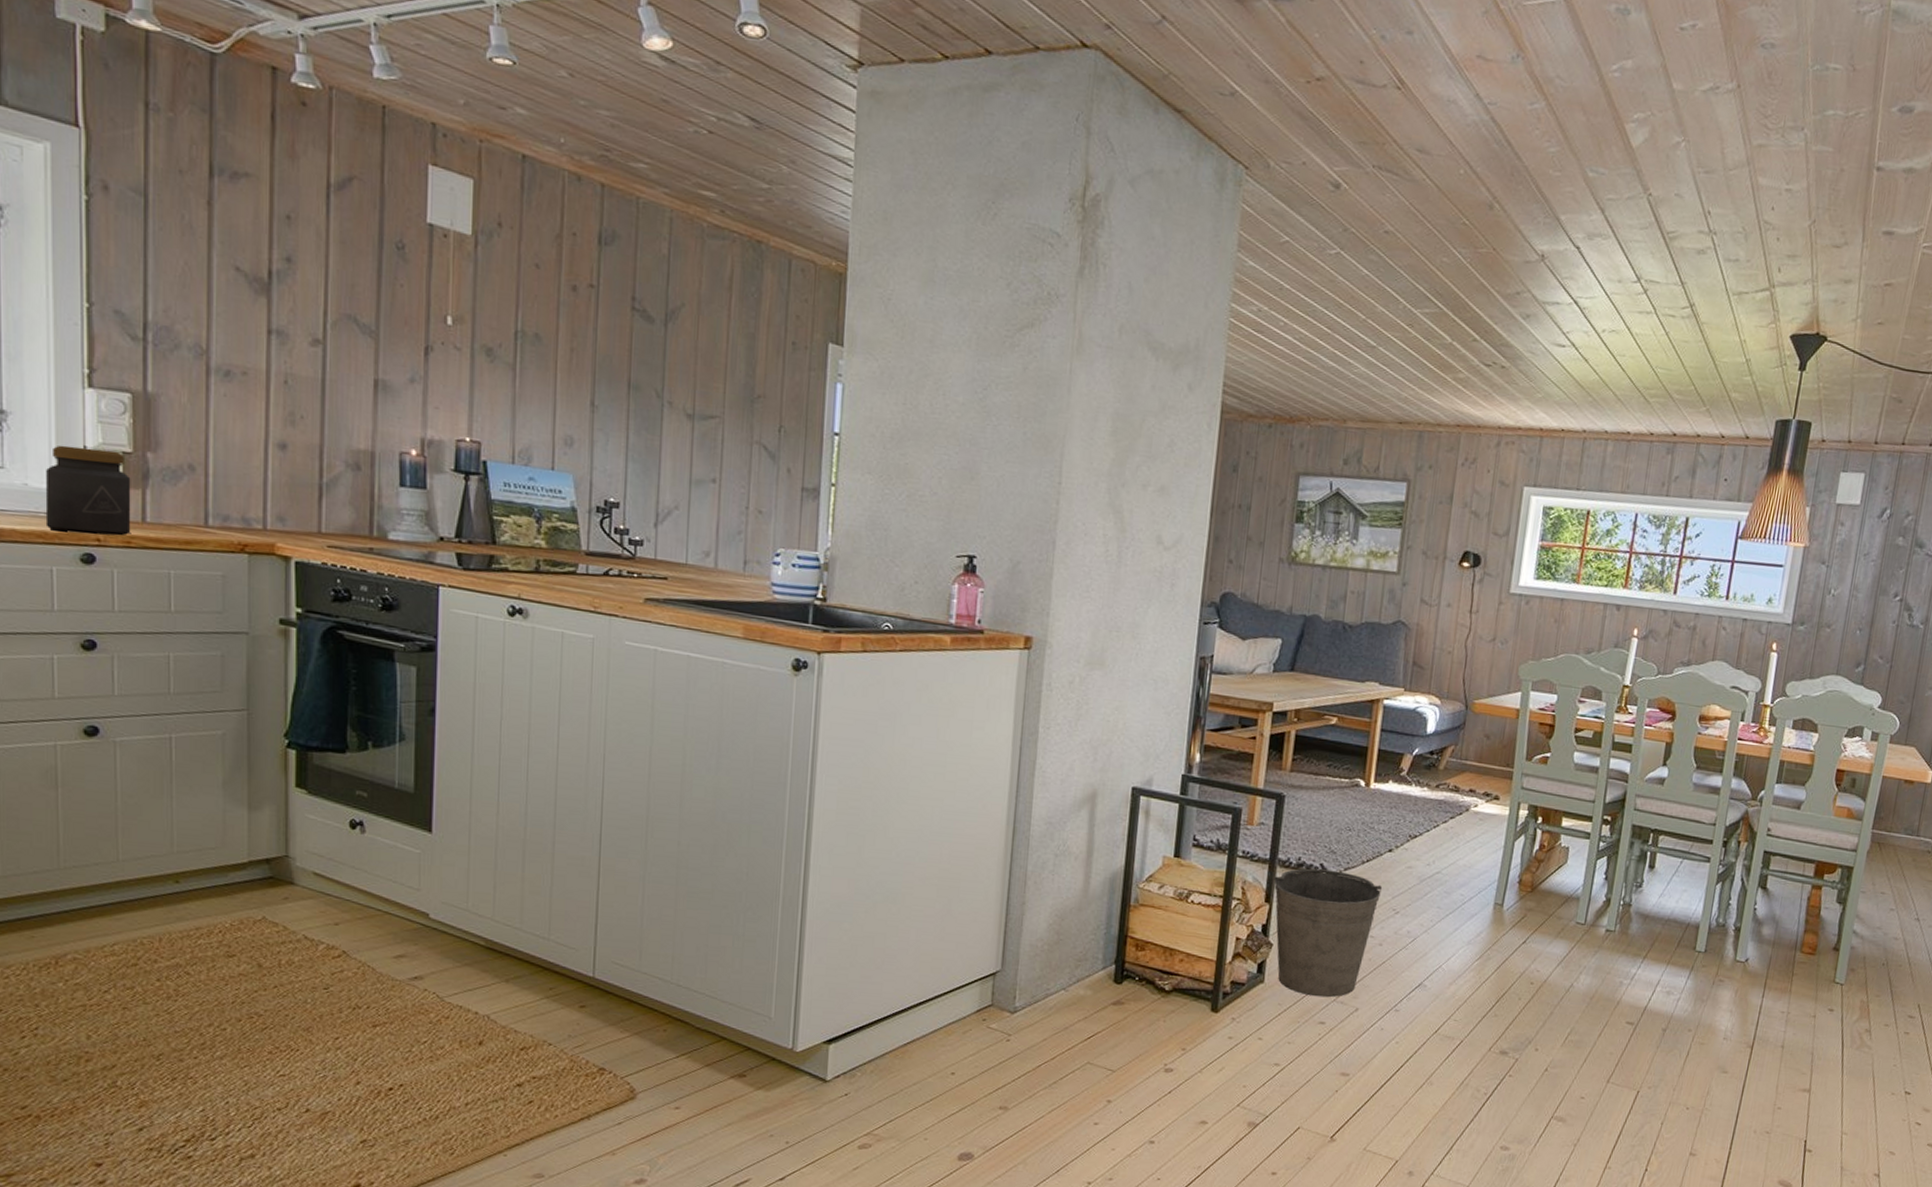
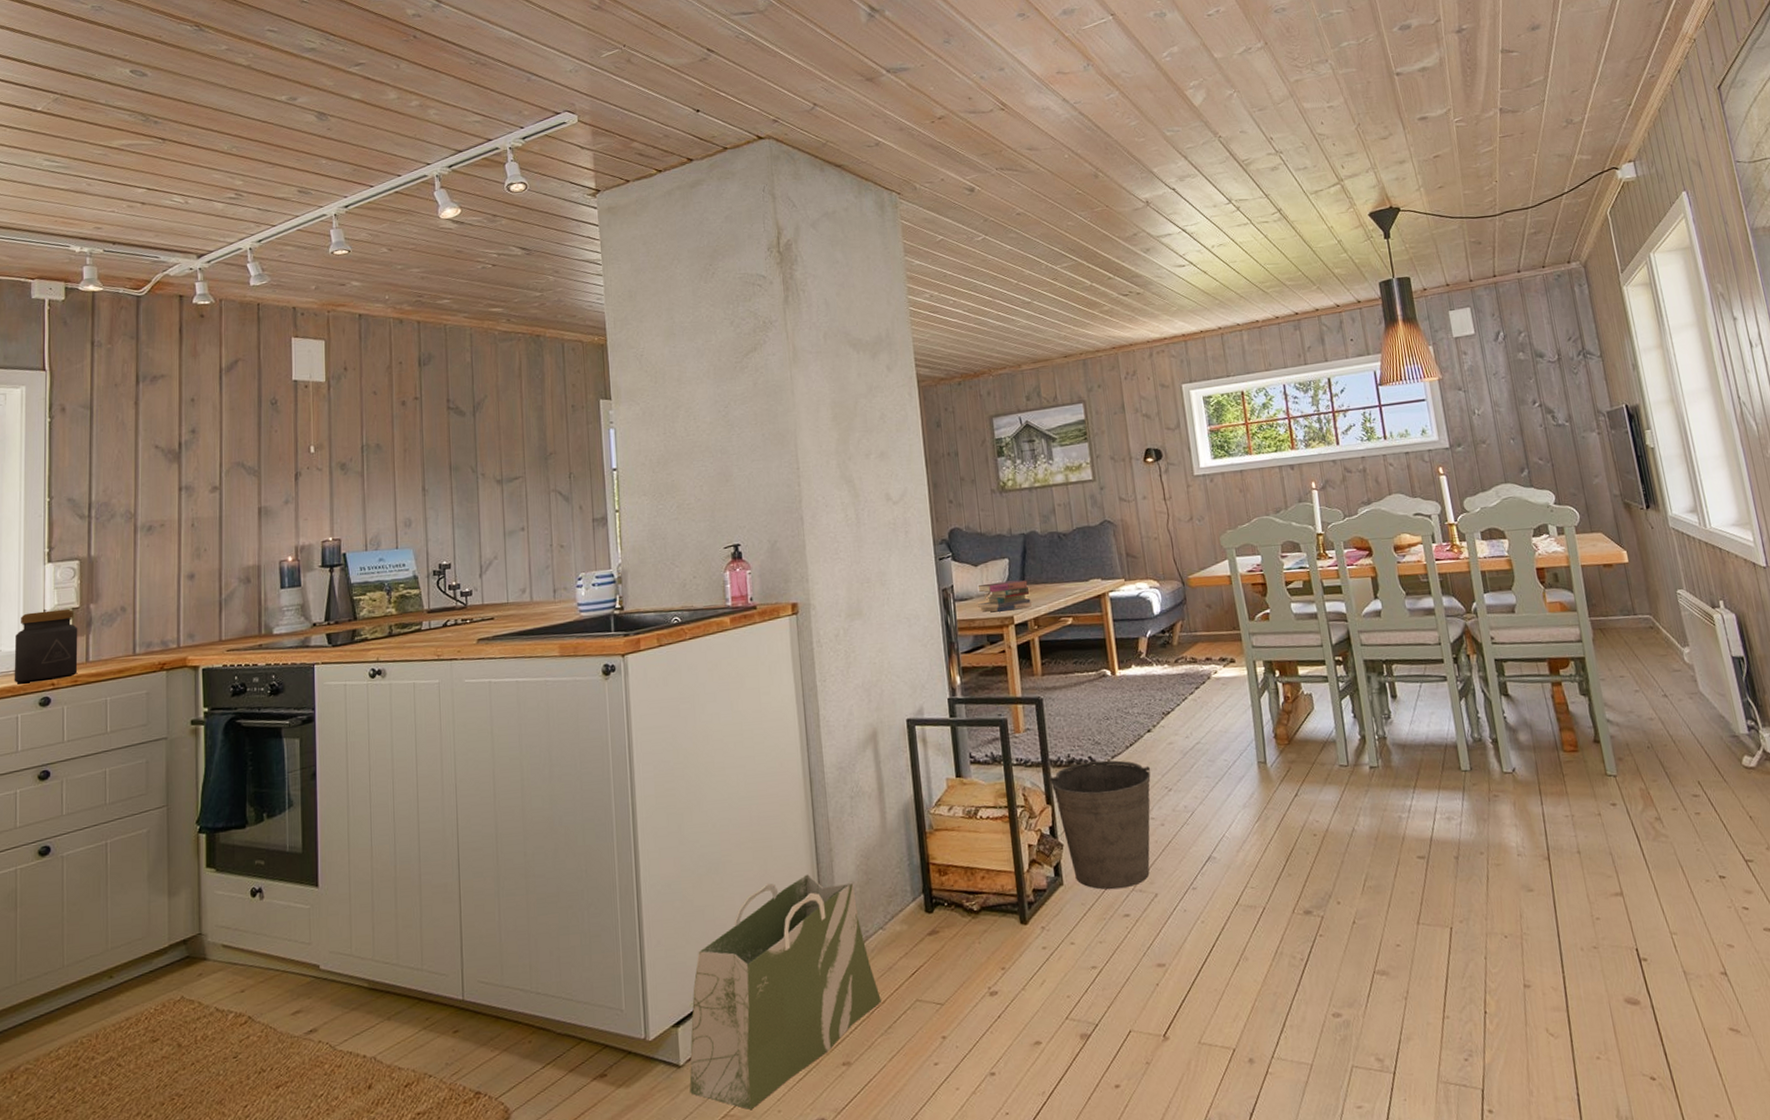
grocery bag: none [834,922,1051,1133] -> present [689,874,881,1111]
books: none [1235,660,1298,697] -> present [977,580,1032,613]

